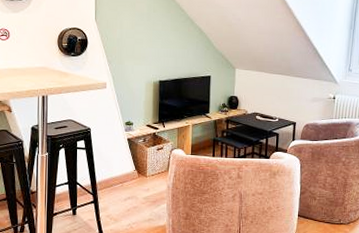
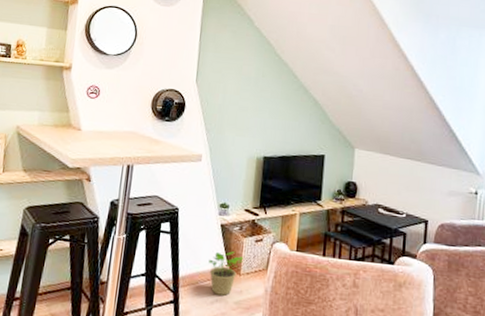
potted plant: none [120,159,148,194] -> present [208,251,244,296]

